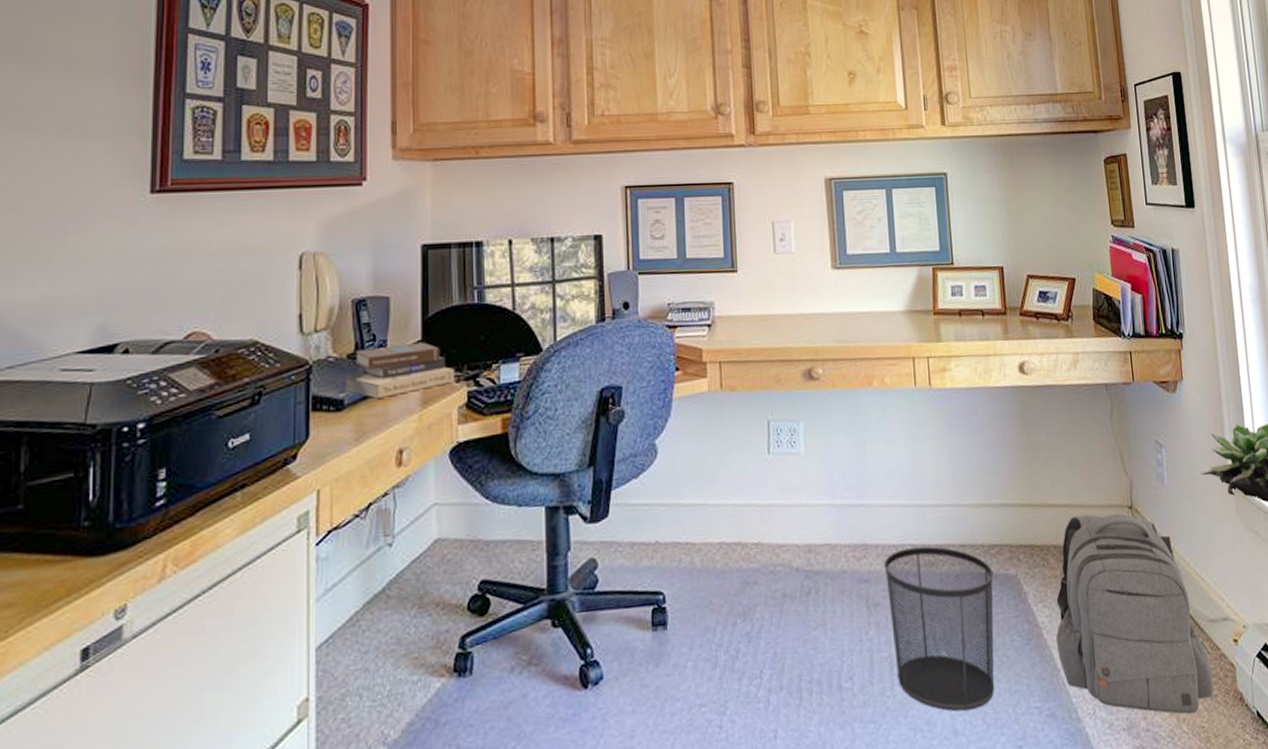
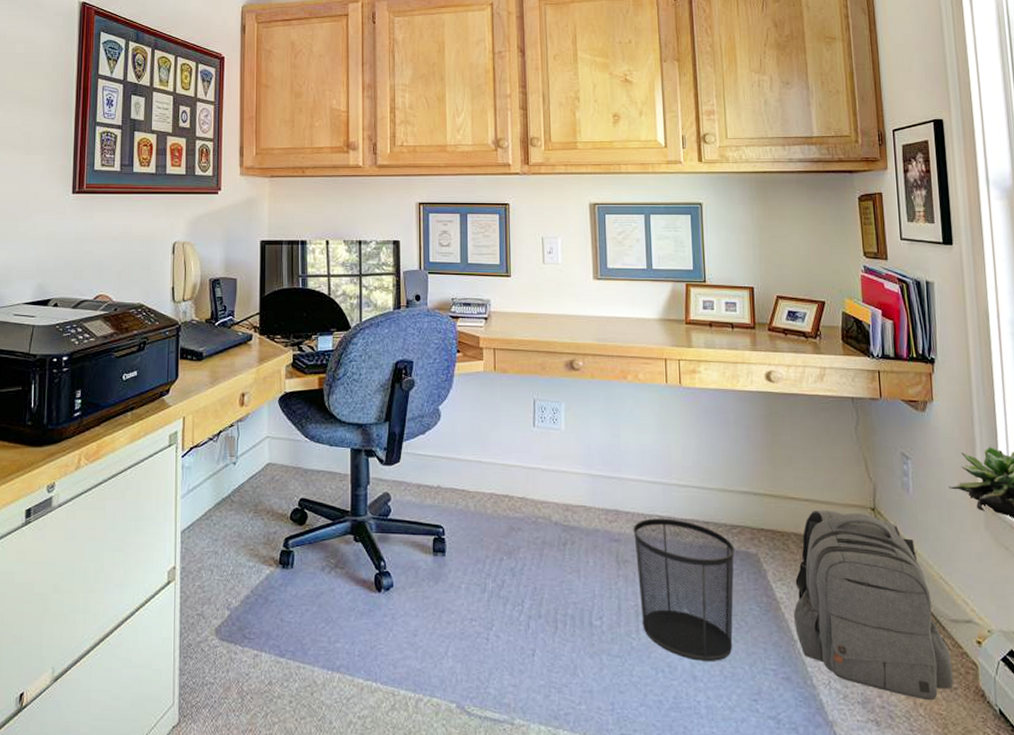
books: present [344,342,455,398] -> none [203,314,284,354]

